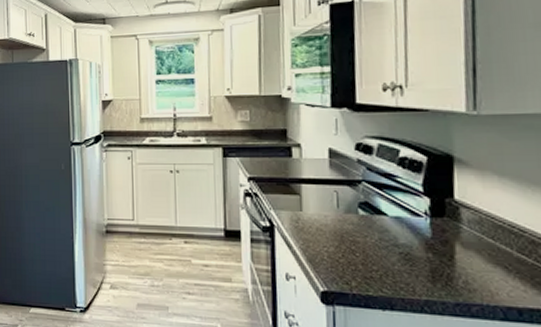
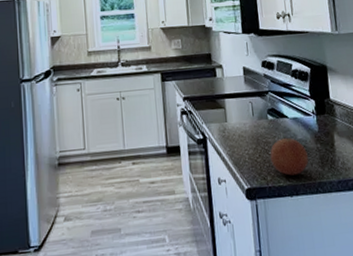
fruit: none [357,240,412,286] -> present [270,138,309,176]

